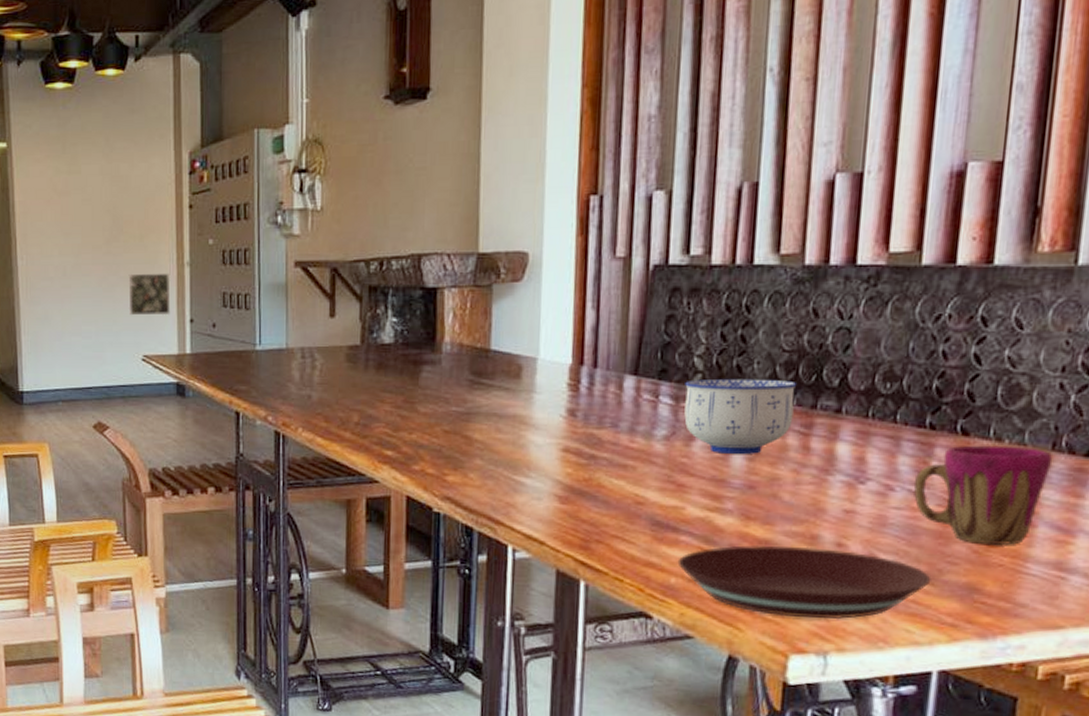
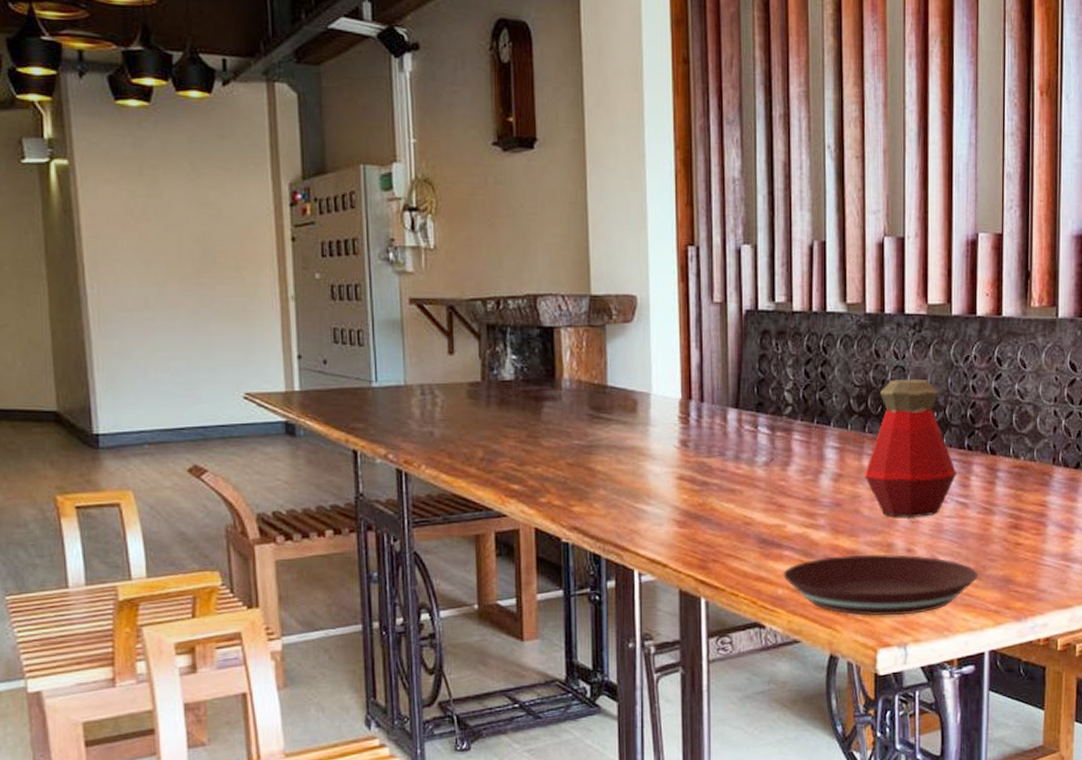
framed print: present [128,273,171,316] -> none [224,306,275,351]
bowl: present [684,378,797,454] -> none [778,410,868,476]
bottle: none [788,344,913,507] -> present [865,380,957,517]
cup: present [914,445,1052,545] -> none [961,462,1053,543]

